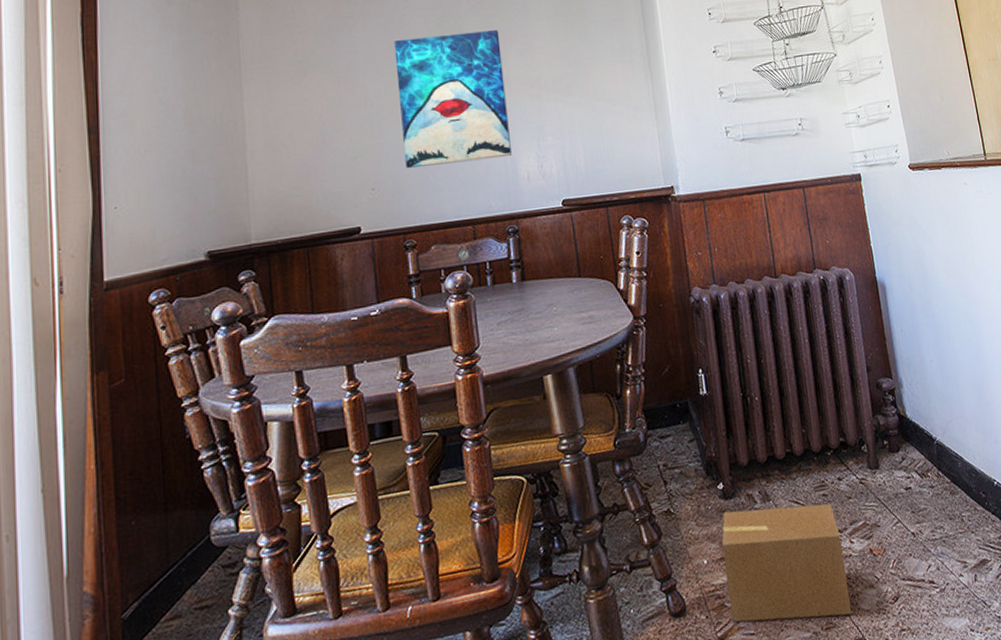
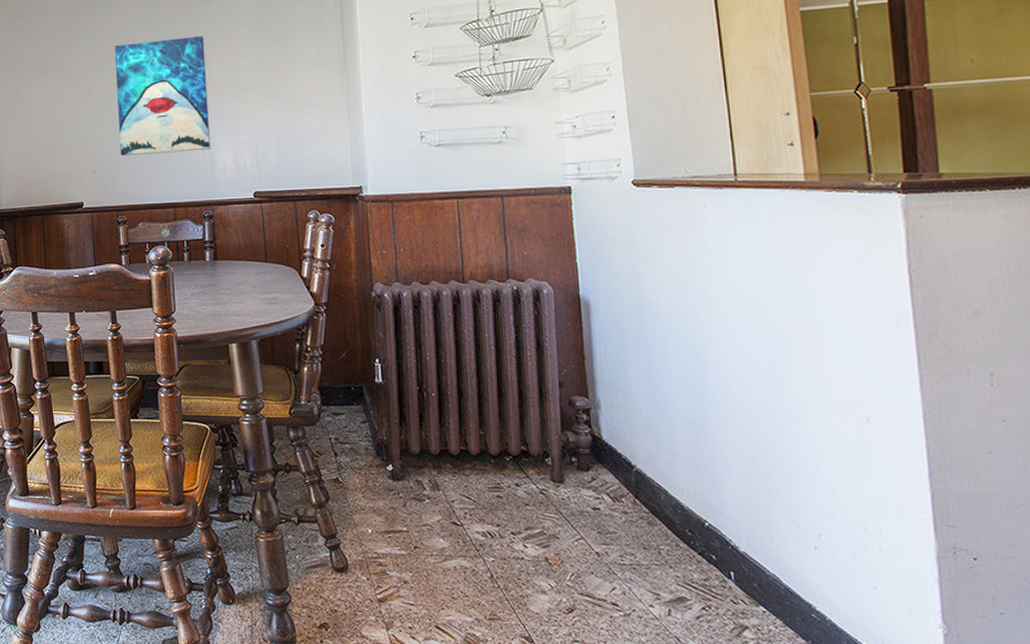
cardboard box: present [721,503,853,623] -> none [387,491,520,613]

